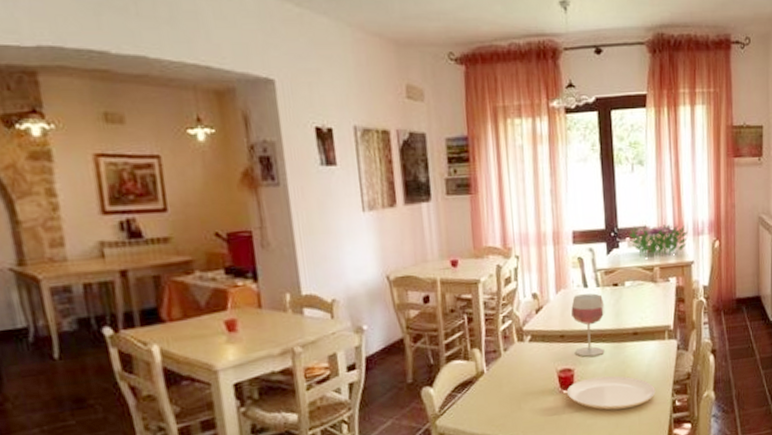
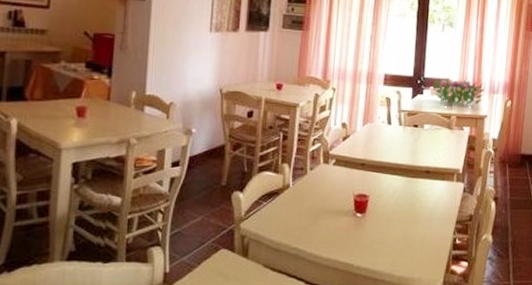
plate: present [566,375,656,411] -> none [359,205,440,240]
wineglass: present [571,293,605,357] -> none [371,130,404,188]

